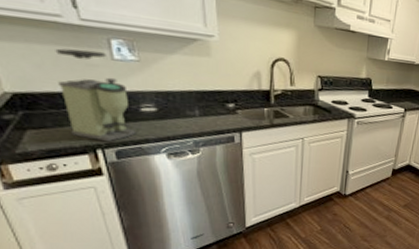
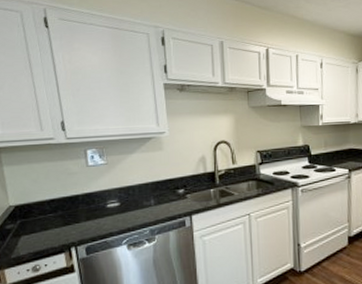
coffee grinder: present [55,48,136,141] -> none [47,161,103,239]

